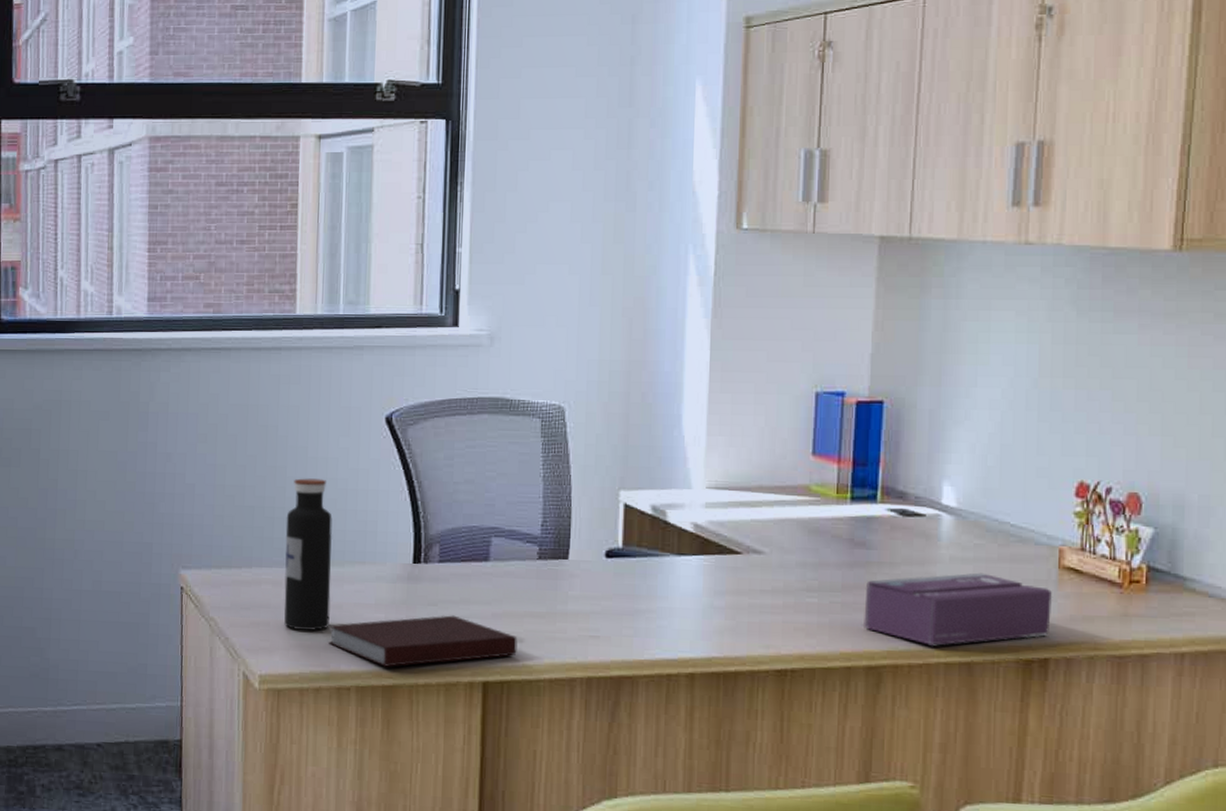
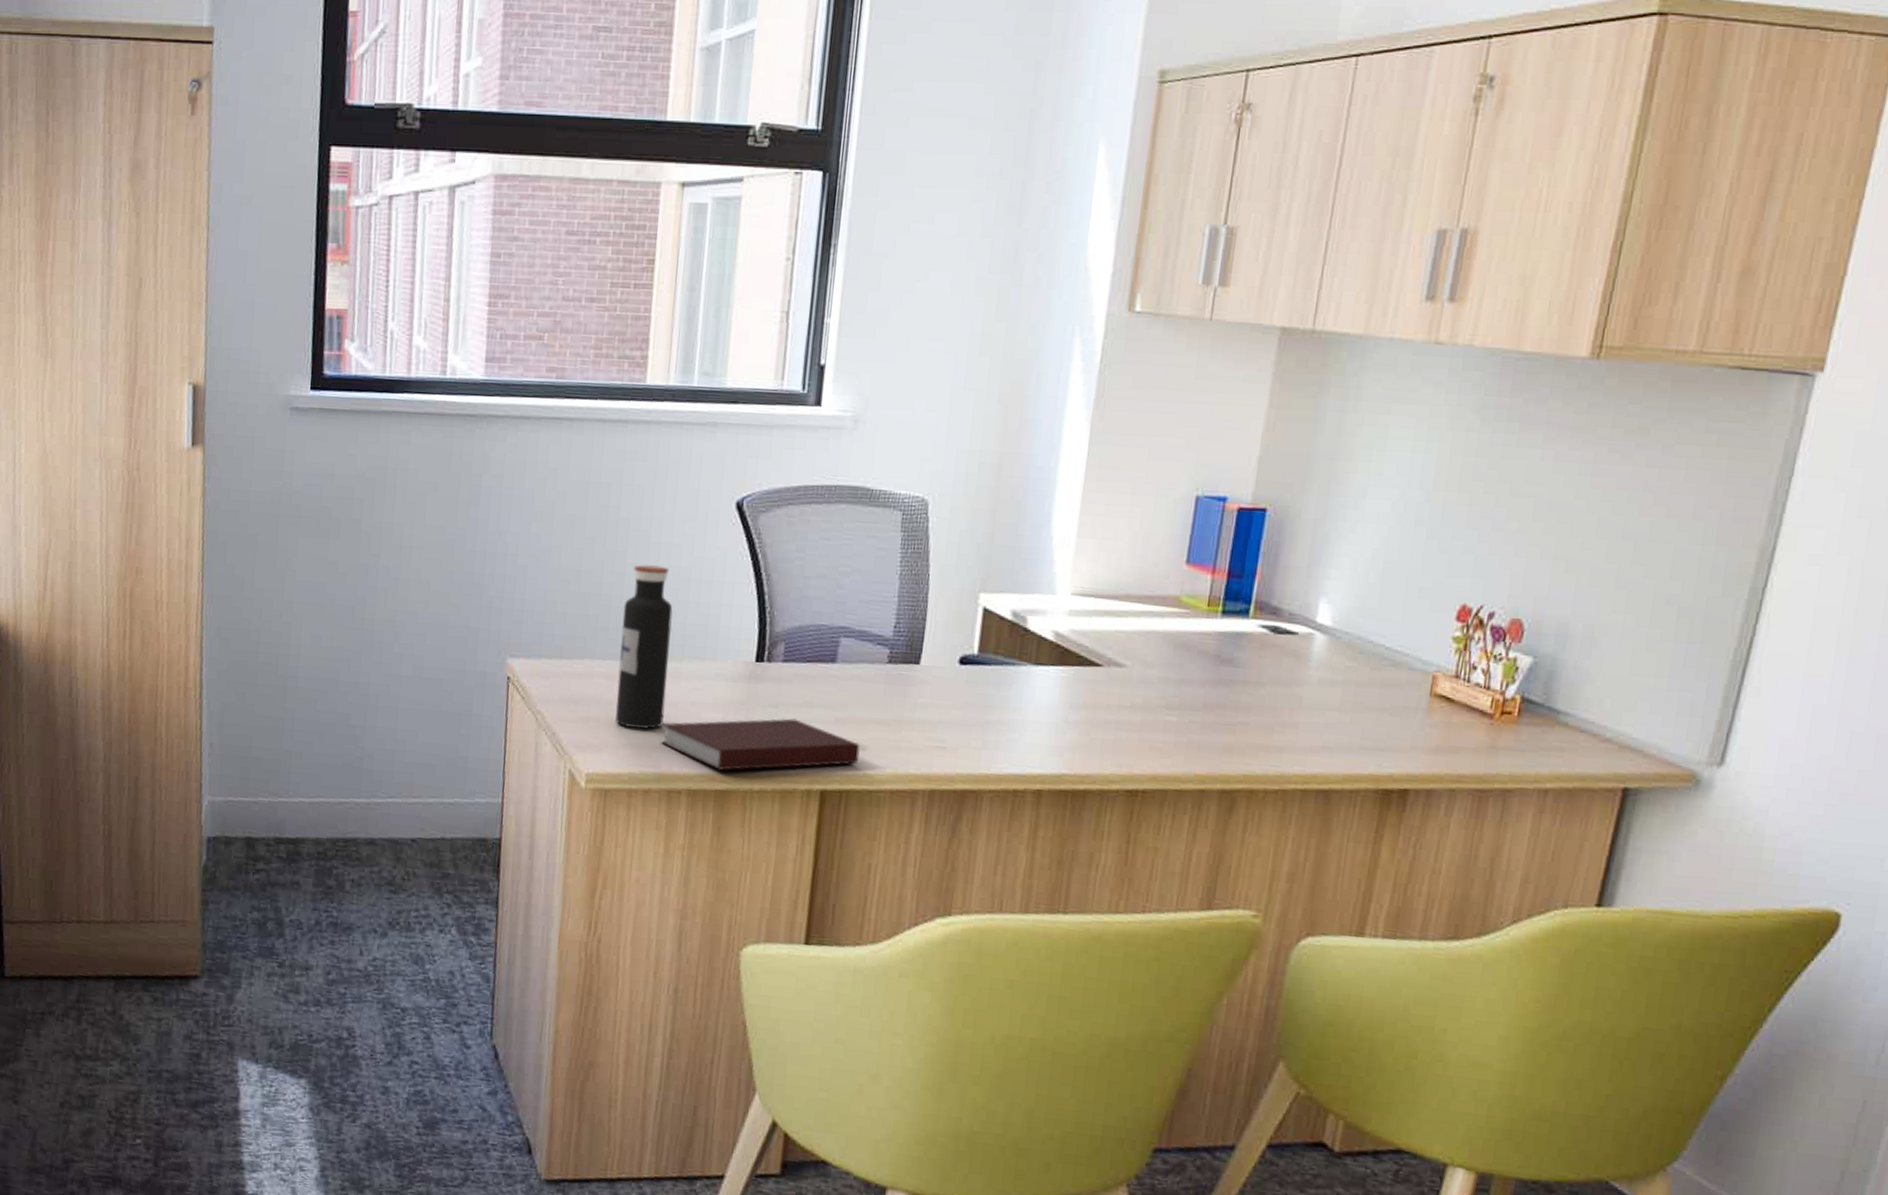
tissue box: present [864,572,1053,646] -> none [1222,696,1421,772]

